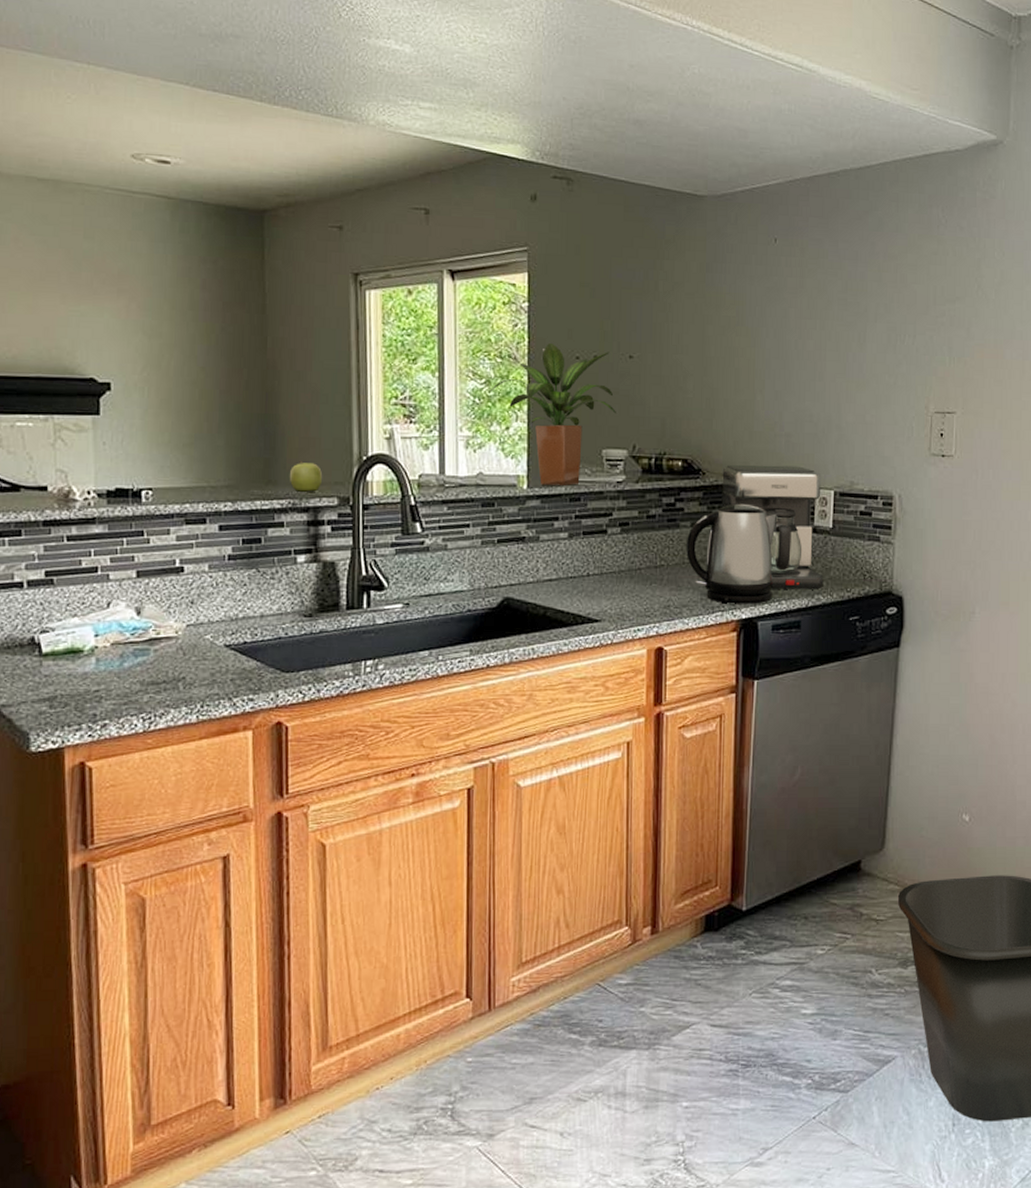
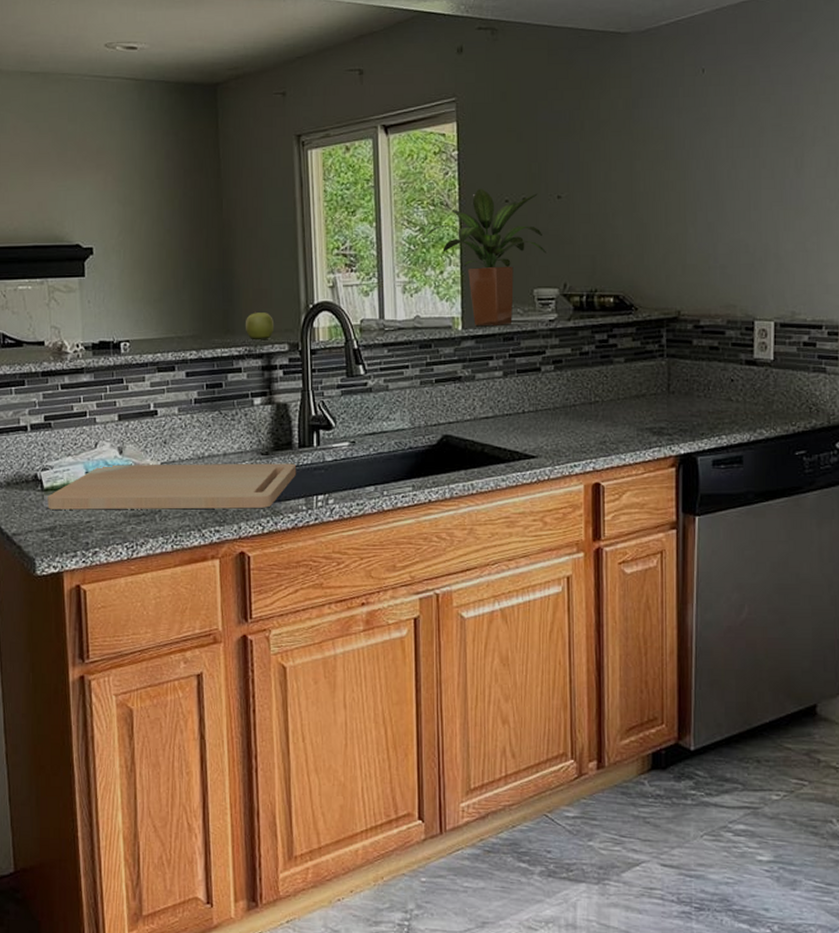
cutting board: none [46,625,344,677] -> present [47,463,297,510]
kettle: present [685,503,778,604] -> none [620,338,715,439]
coffee maker: present [721,465,824,590] -> none [655,298,766,424]

